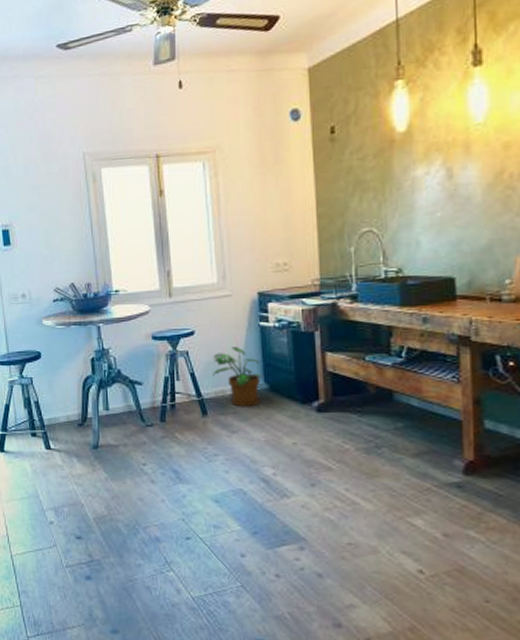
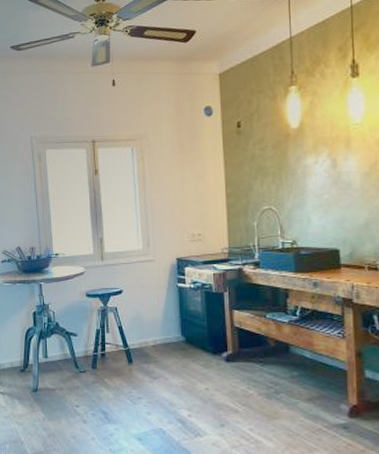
potted plant: present [213,347,264,407] -> none [137,304,181,357]

